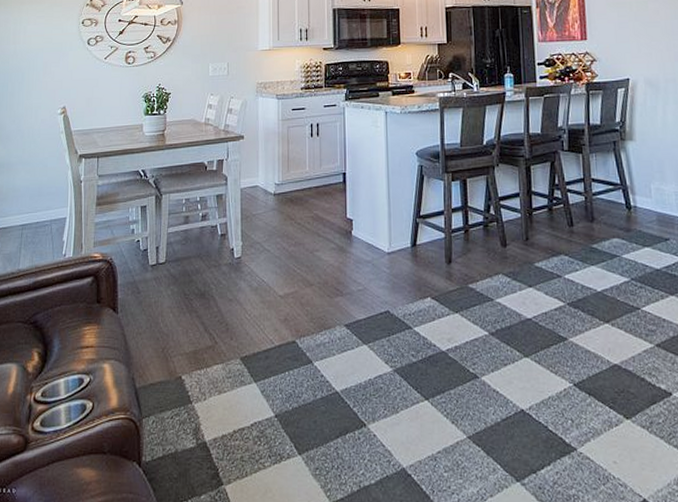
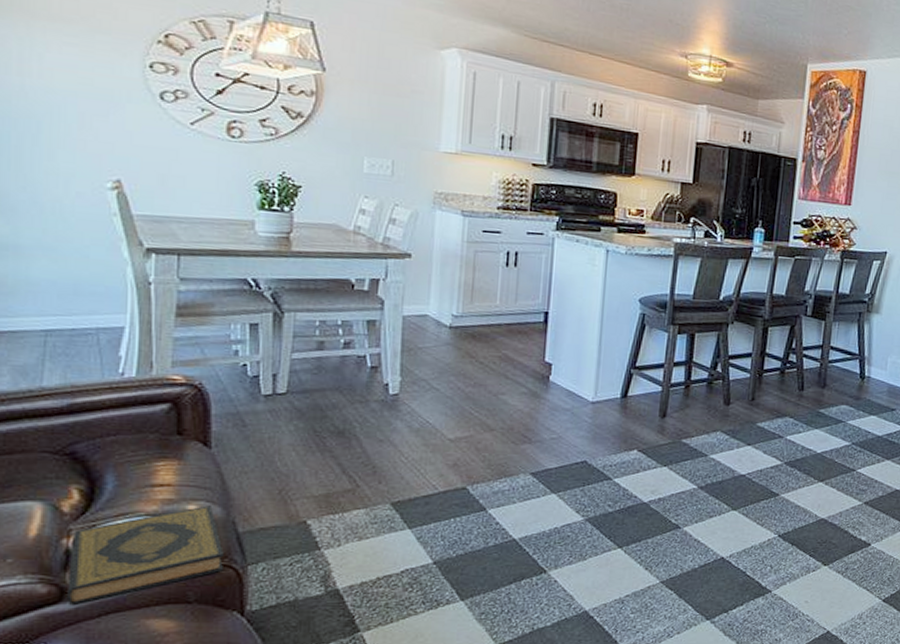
hardback book: none [29,364,127,453] -> present [67,505,224,605]

